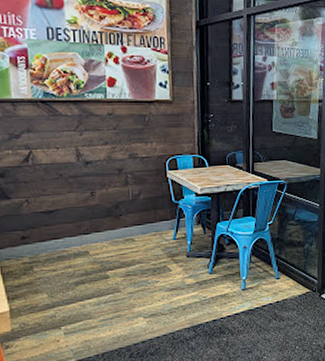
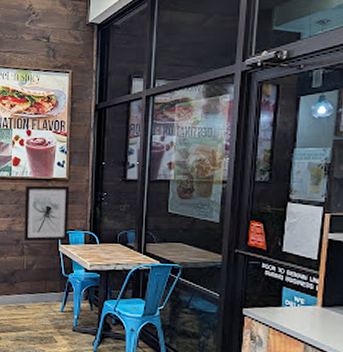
wall art: none [124,107,176,170] -> present [24,185,70,242]

